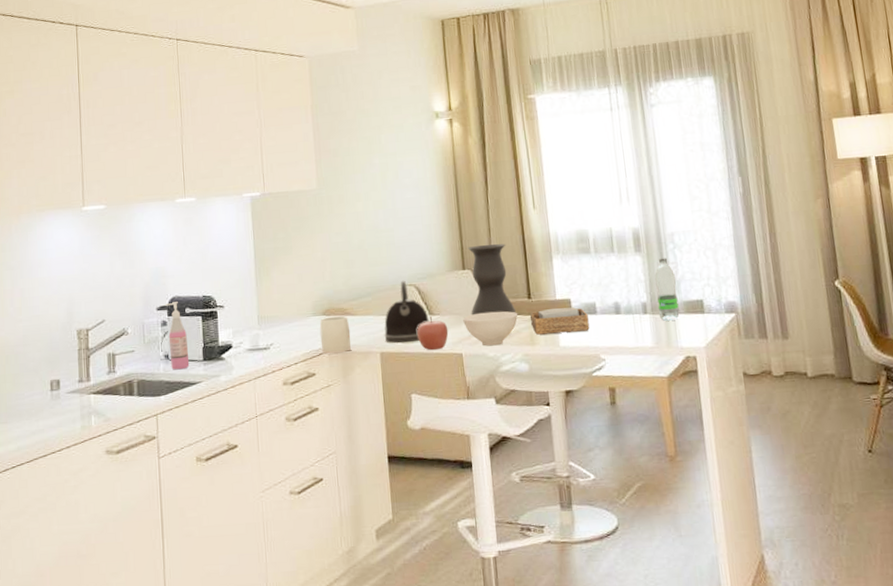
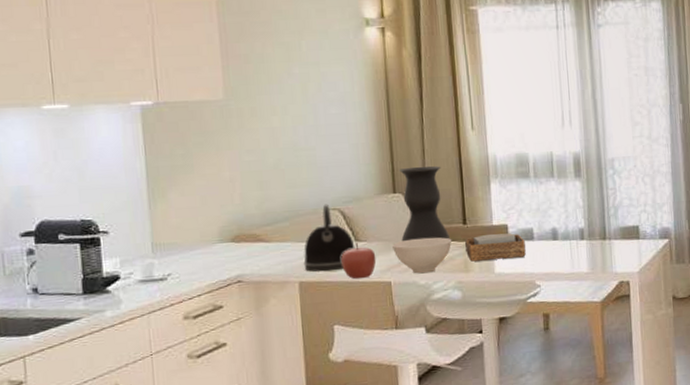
soap dispenser: present [165,302,190,370] -> none [32,227,66,306]
mug: present [319,315,351,354] -> none [227,242,265,285]
bottle: present [655,258,680,321] -> none [593,183,616,247]

